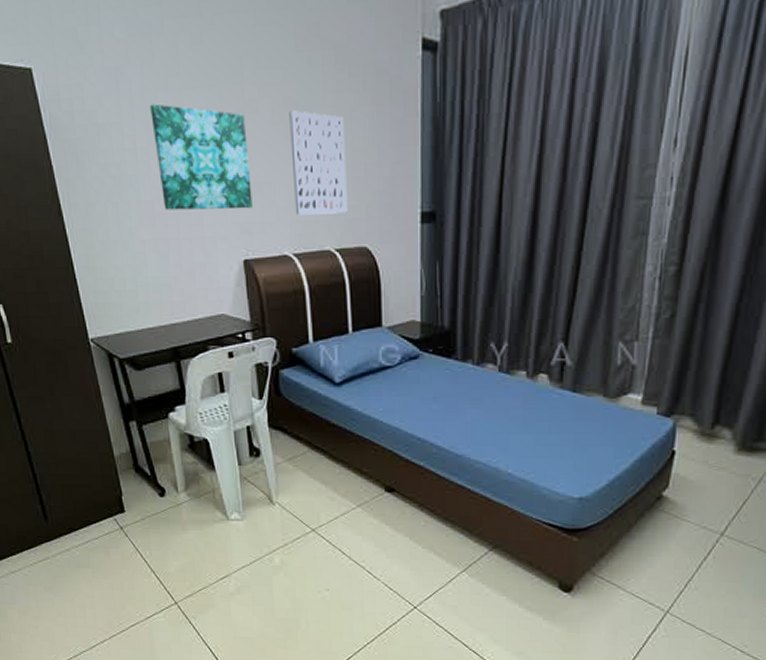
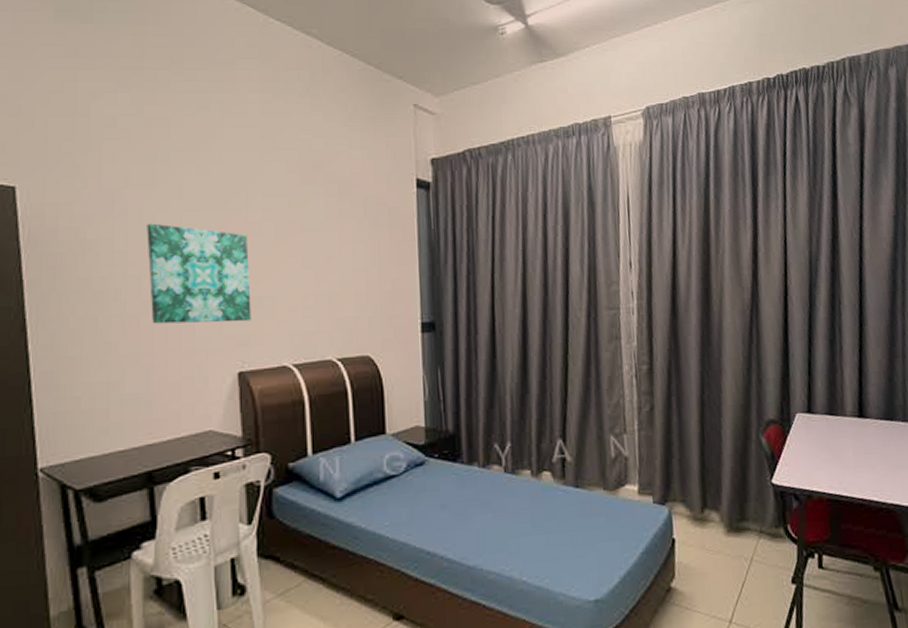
wall art: present [289,110,348,215] -> none [293,233,350,327]

